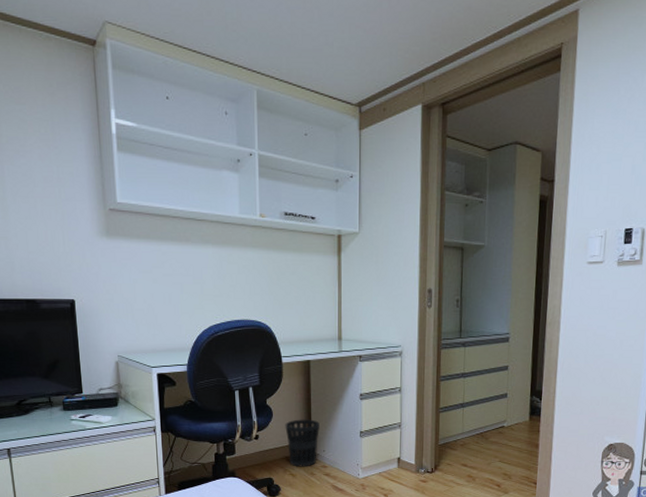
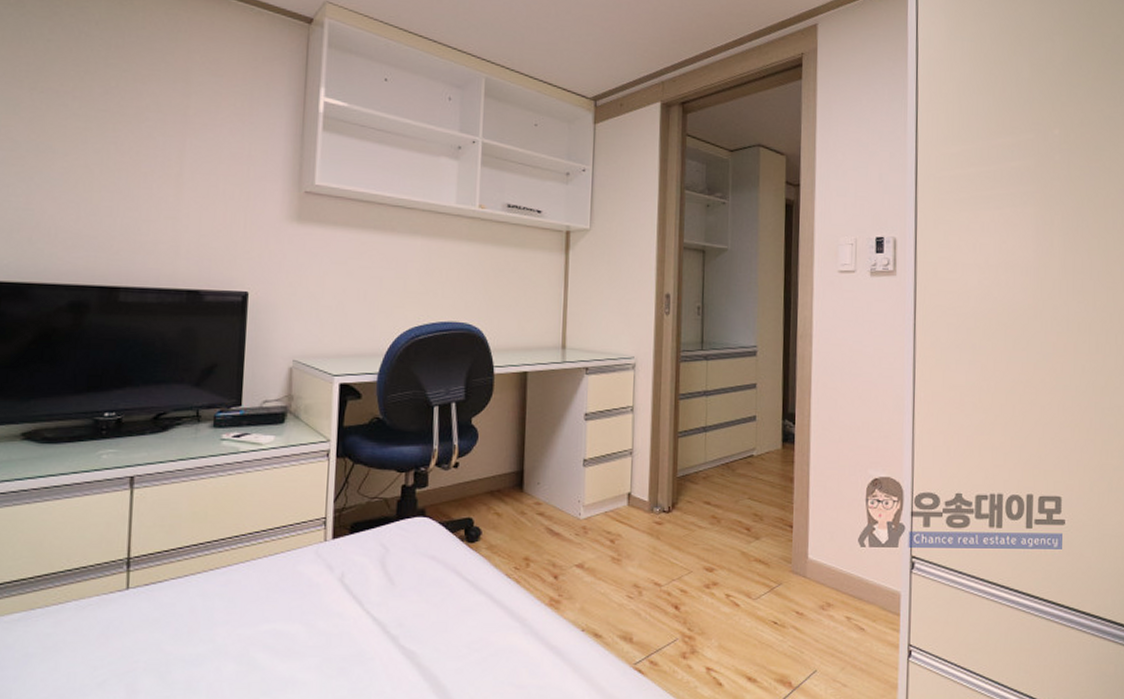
wastebasket: present [285,419,320,467] -> none [492,443,535,504]

